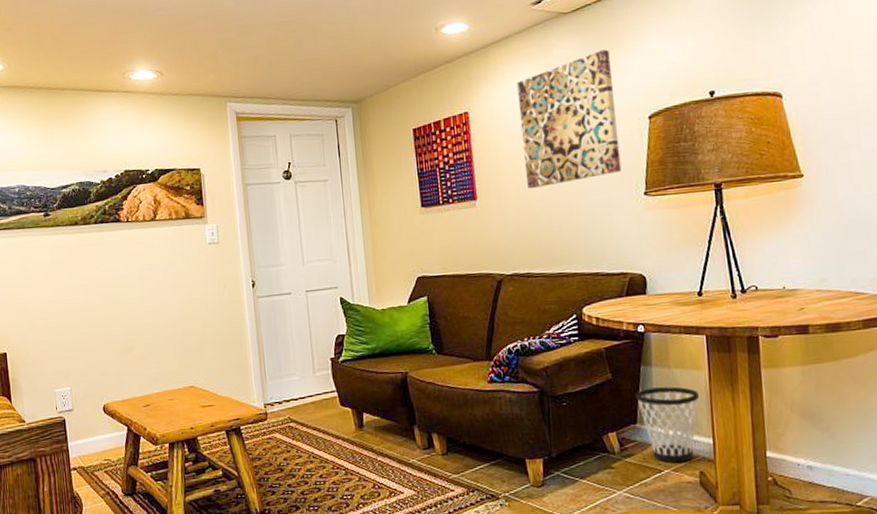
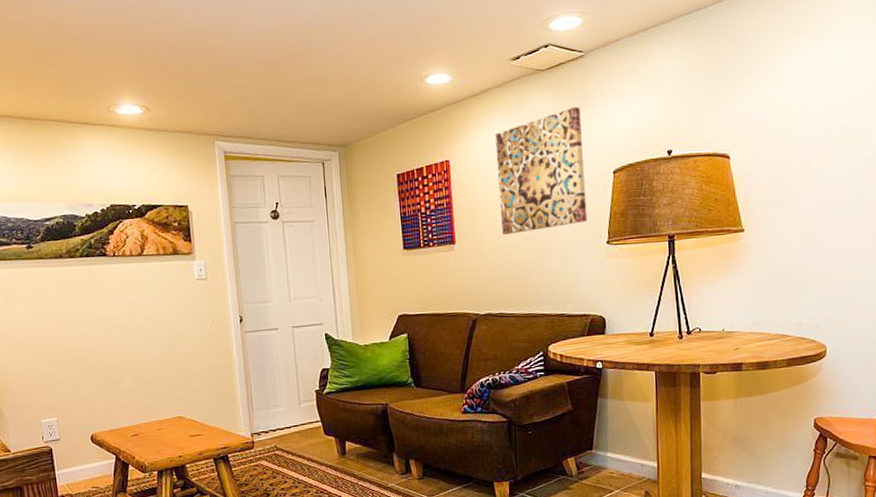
wastebasket: present [636,386,700,463] -> none [593,417,648,484]

